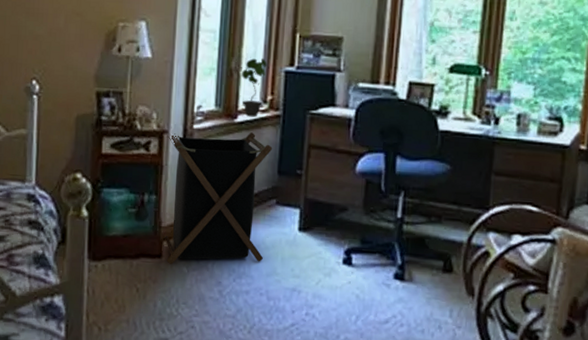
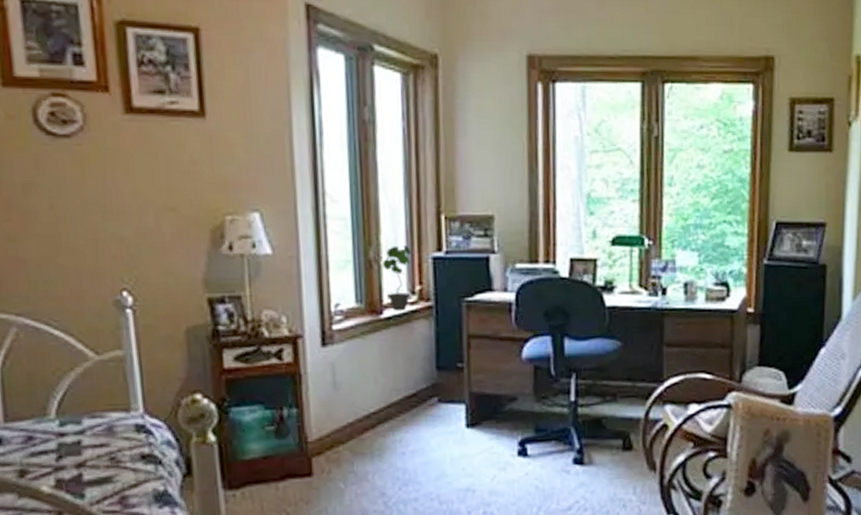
laundry basket: present [161,132,273,264] -> none [302,328,430,482]

